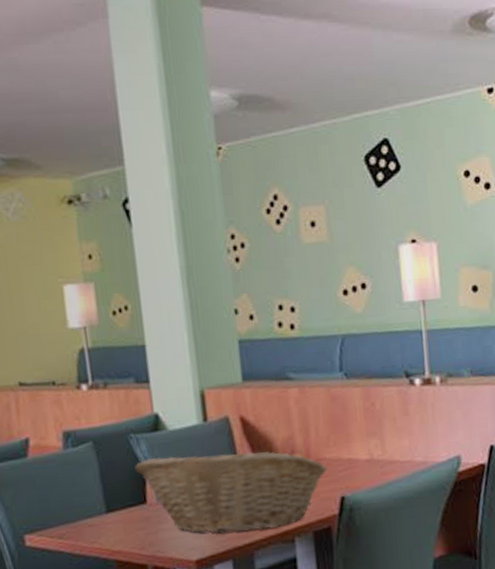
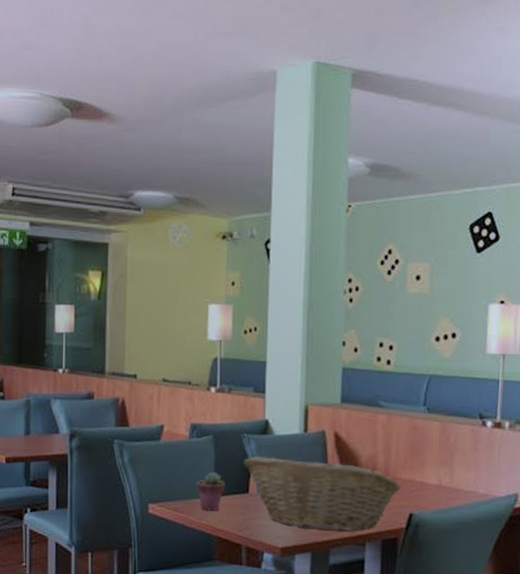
potted succulent: none [81,485,118,532] -> present [196,472,225,511]

